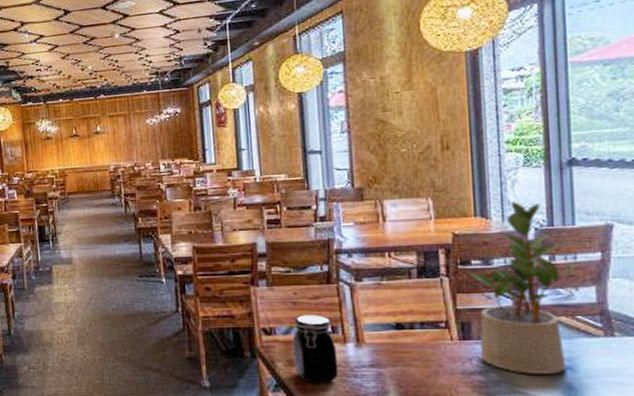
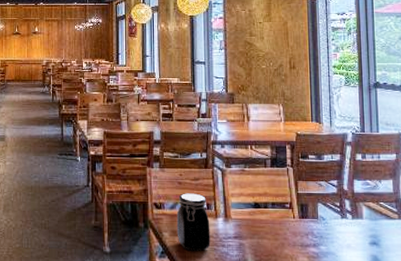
potted plant: present [470,201,580,375] -> none [308,111,382,249]

